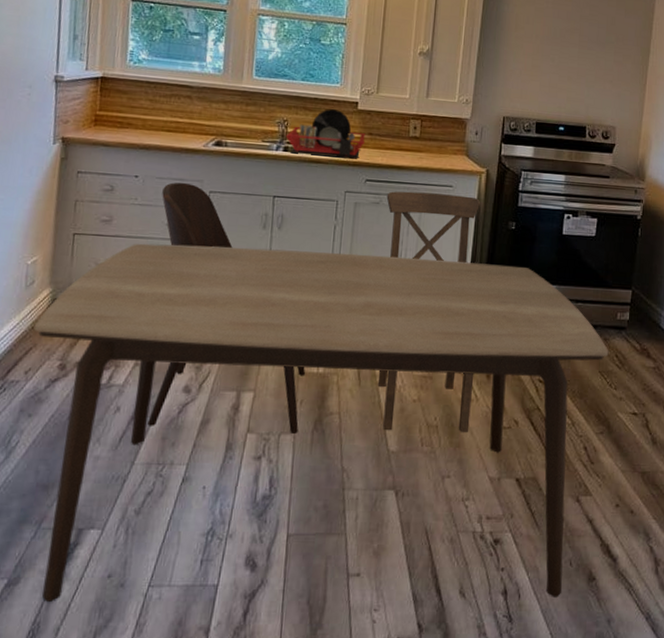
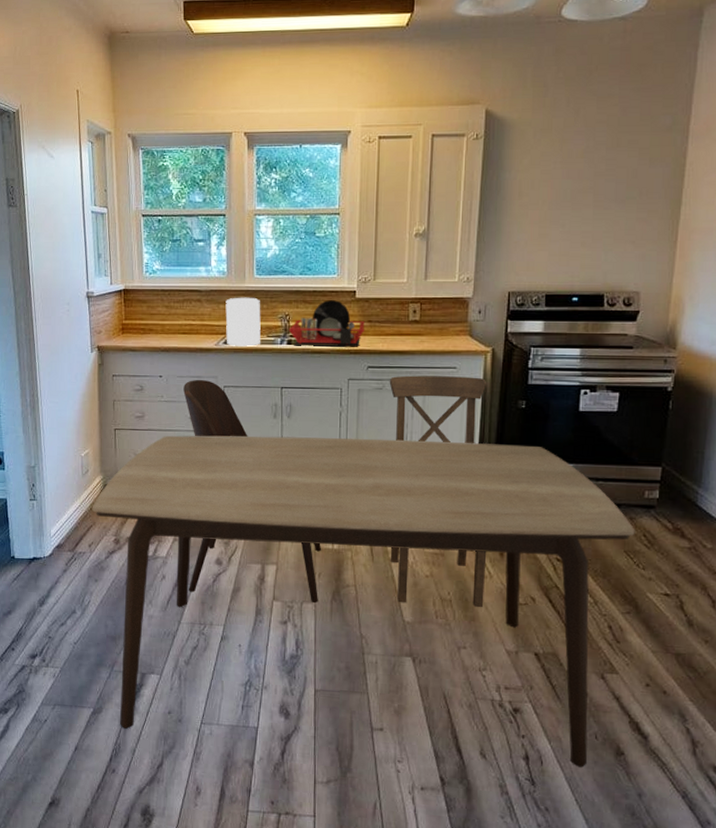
canister: none [216,97,257,151] -> present [225,297,261,347]

